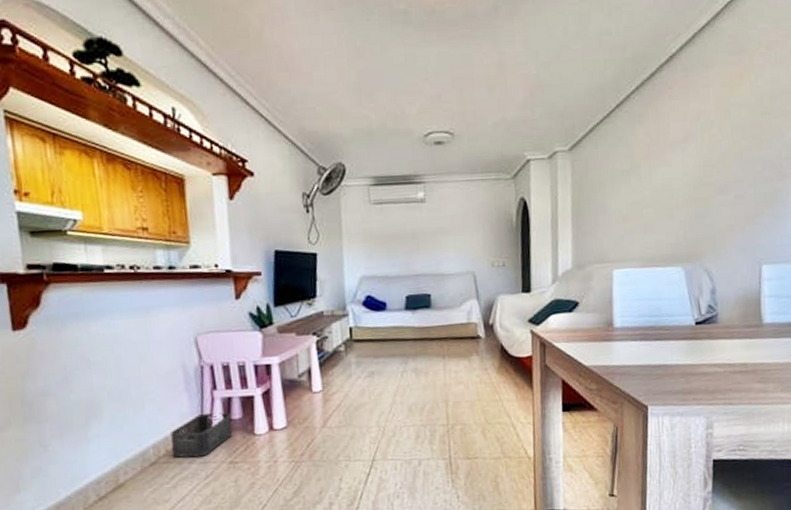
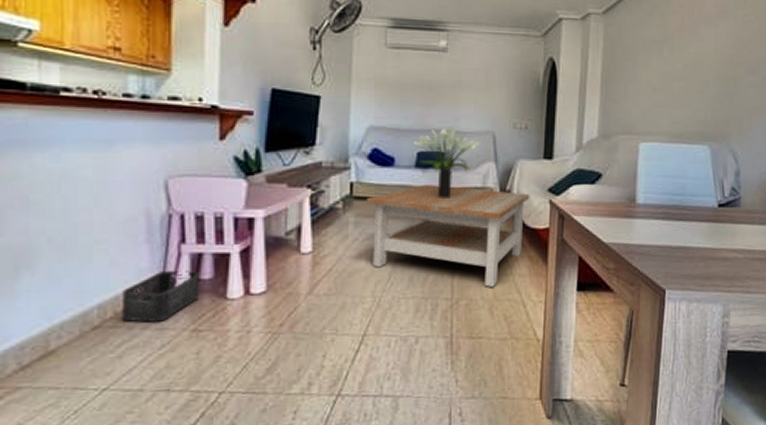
coffee table: none [365,323,512,413] -> present [366,183,530,287]
potted plant: none [402,270,463,336] -> present [414,127,481,199]

